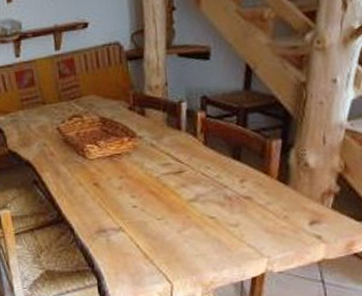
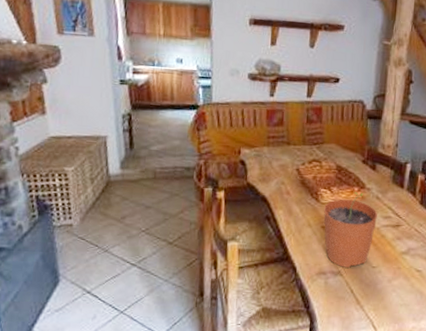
plant pot: none [93,142,156,223] -> present [323,191,378,268]

